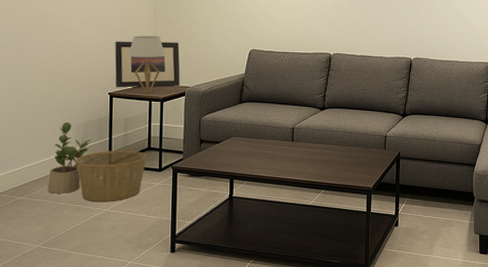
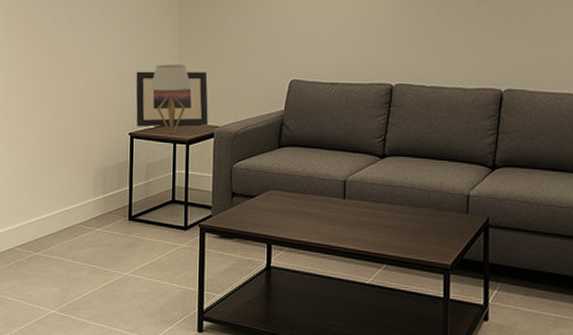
potted plant: present [48,121,92,193] -> none [64,166,111,251]
basket: present [75,150,147,202] -> none [93,201,171,265]

